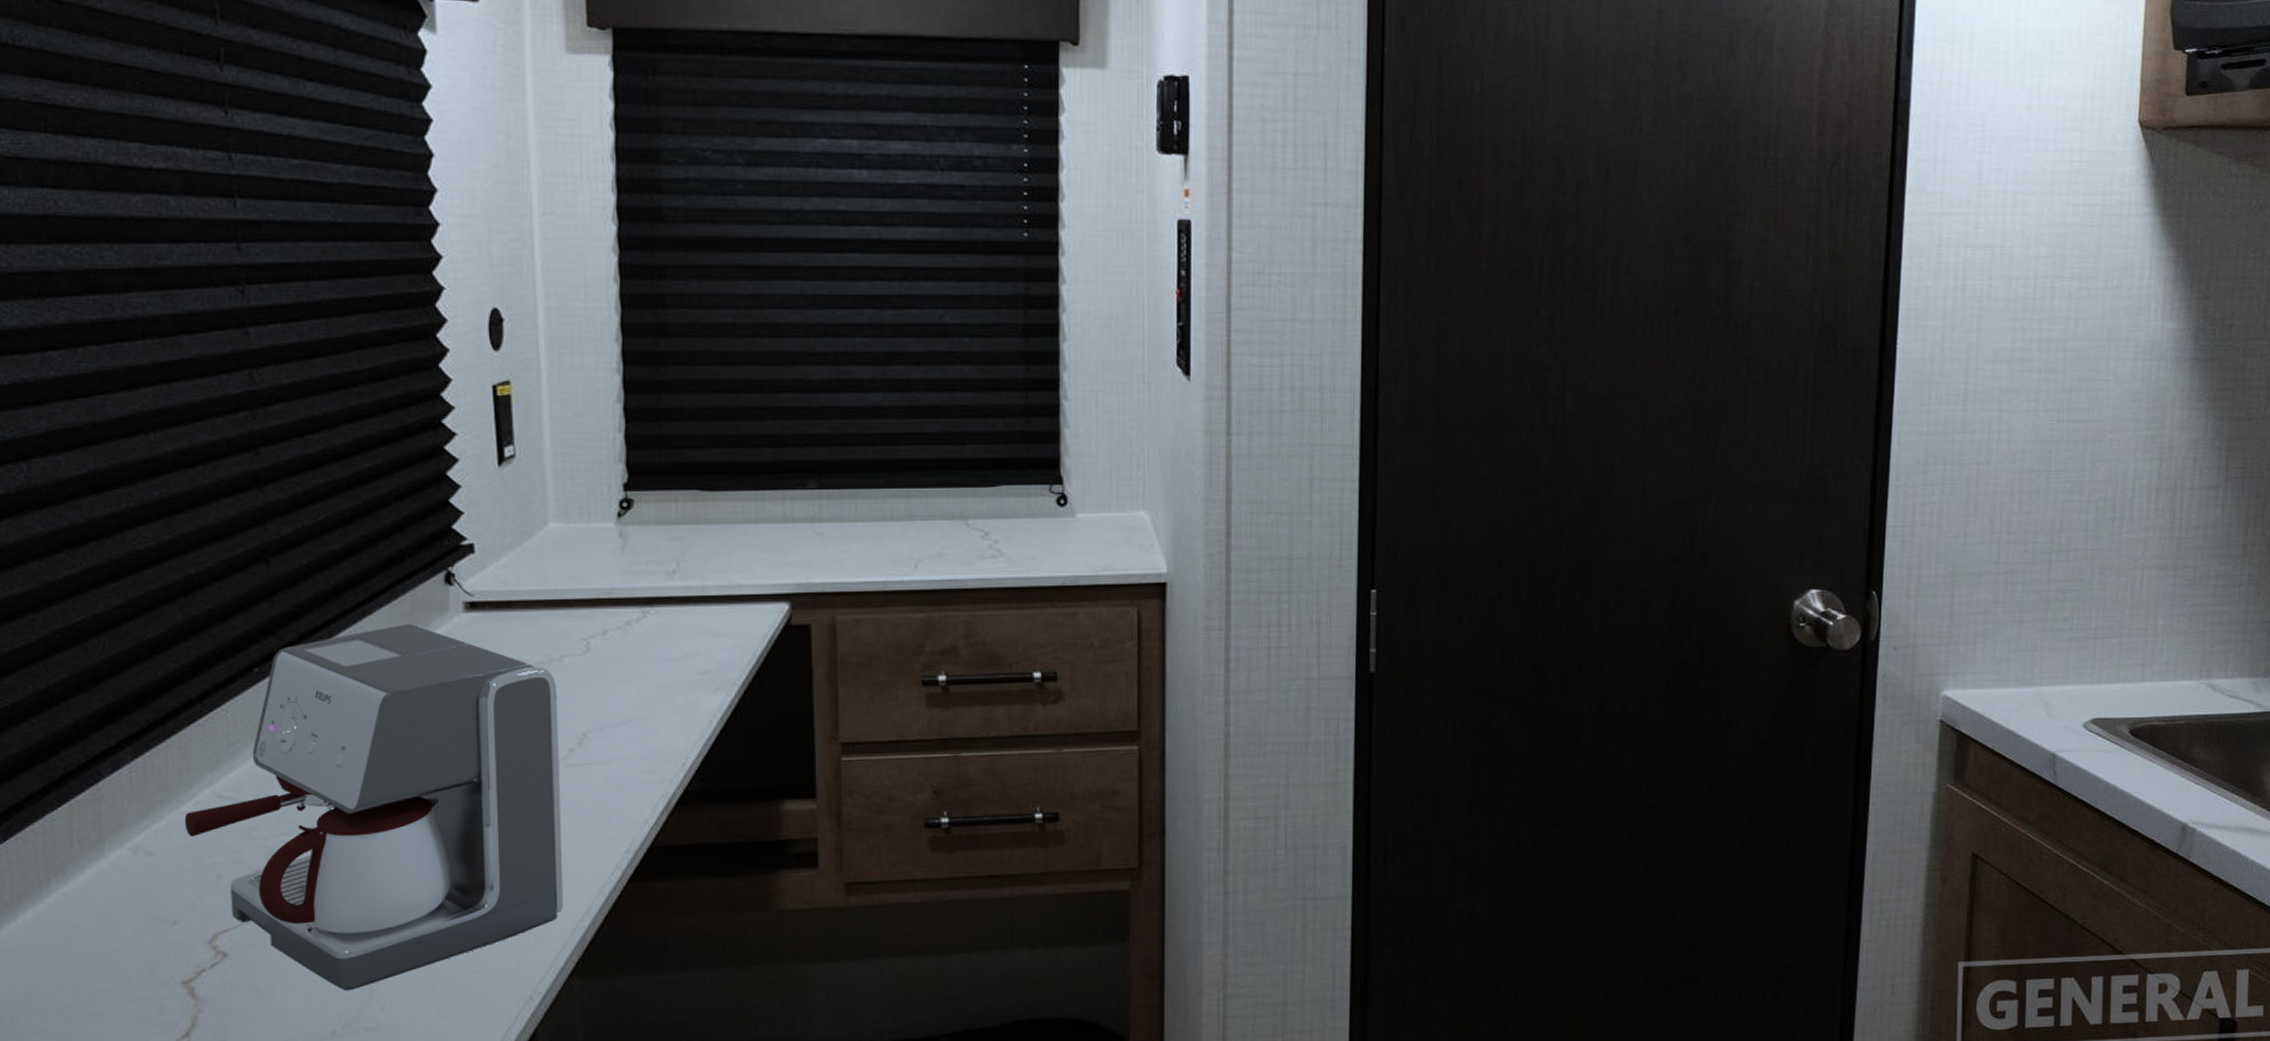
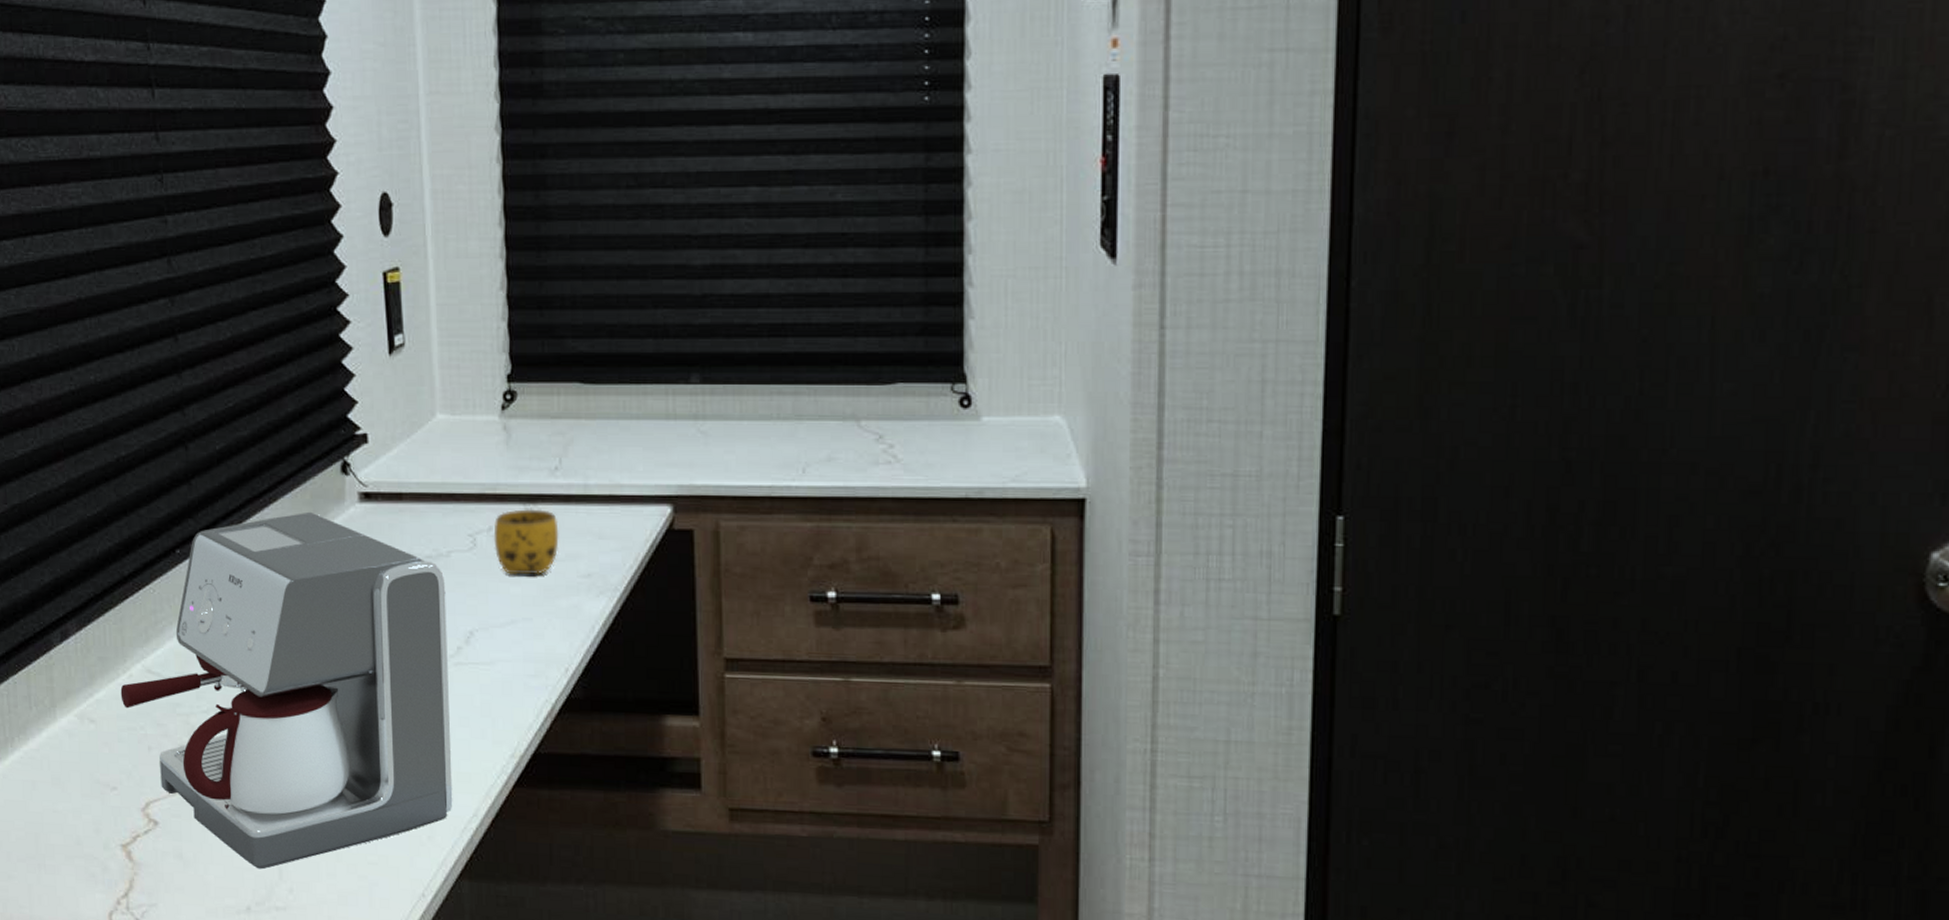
mug: none [608,612,676,676] -> present [493,509,559,575]

